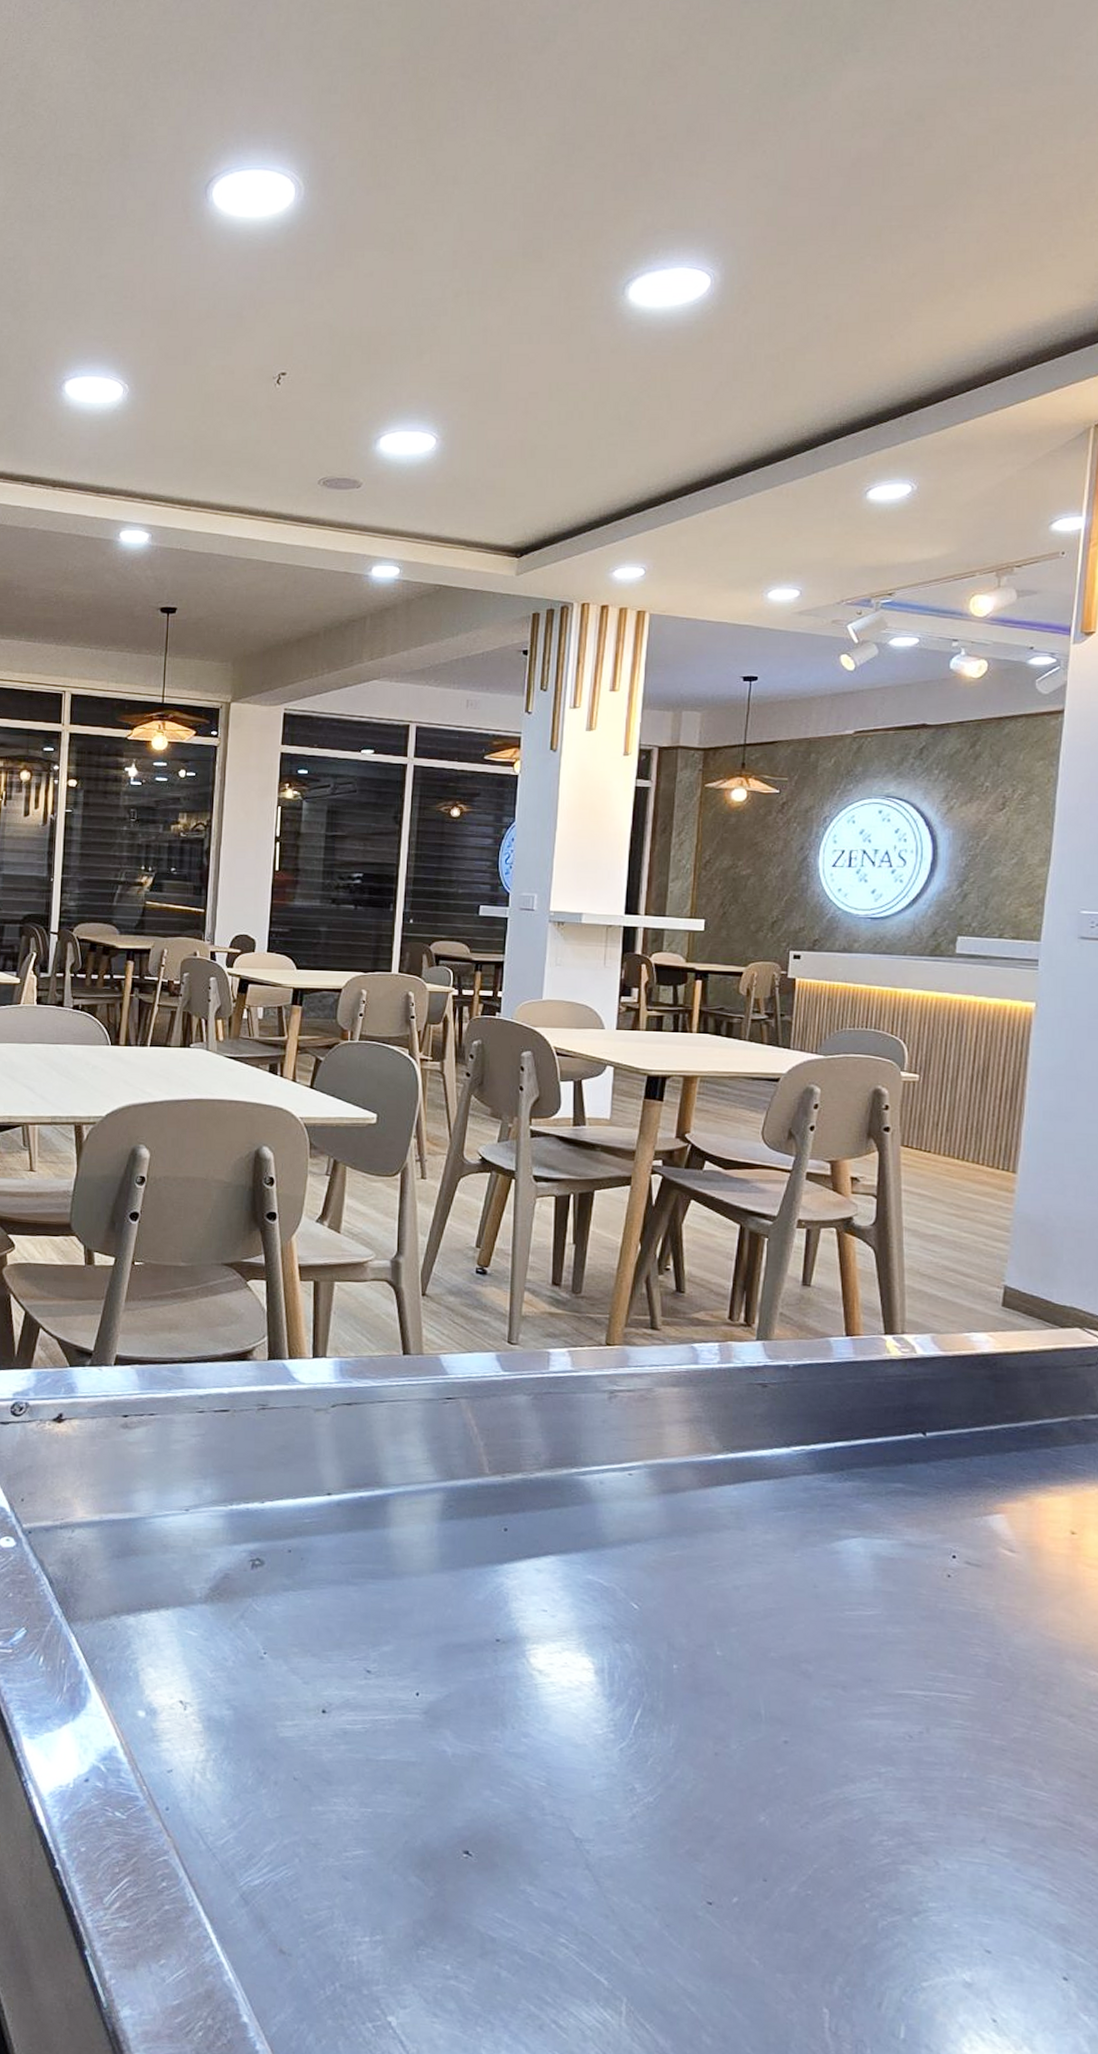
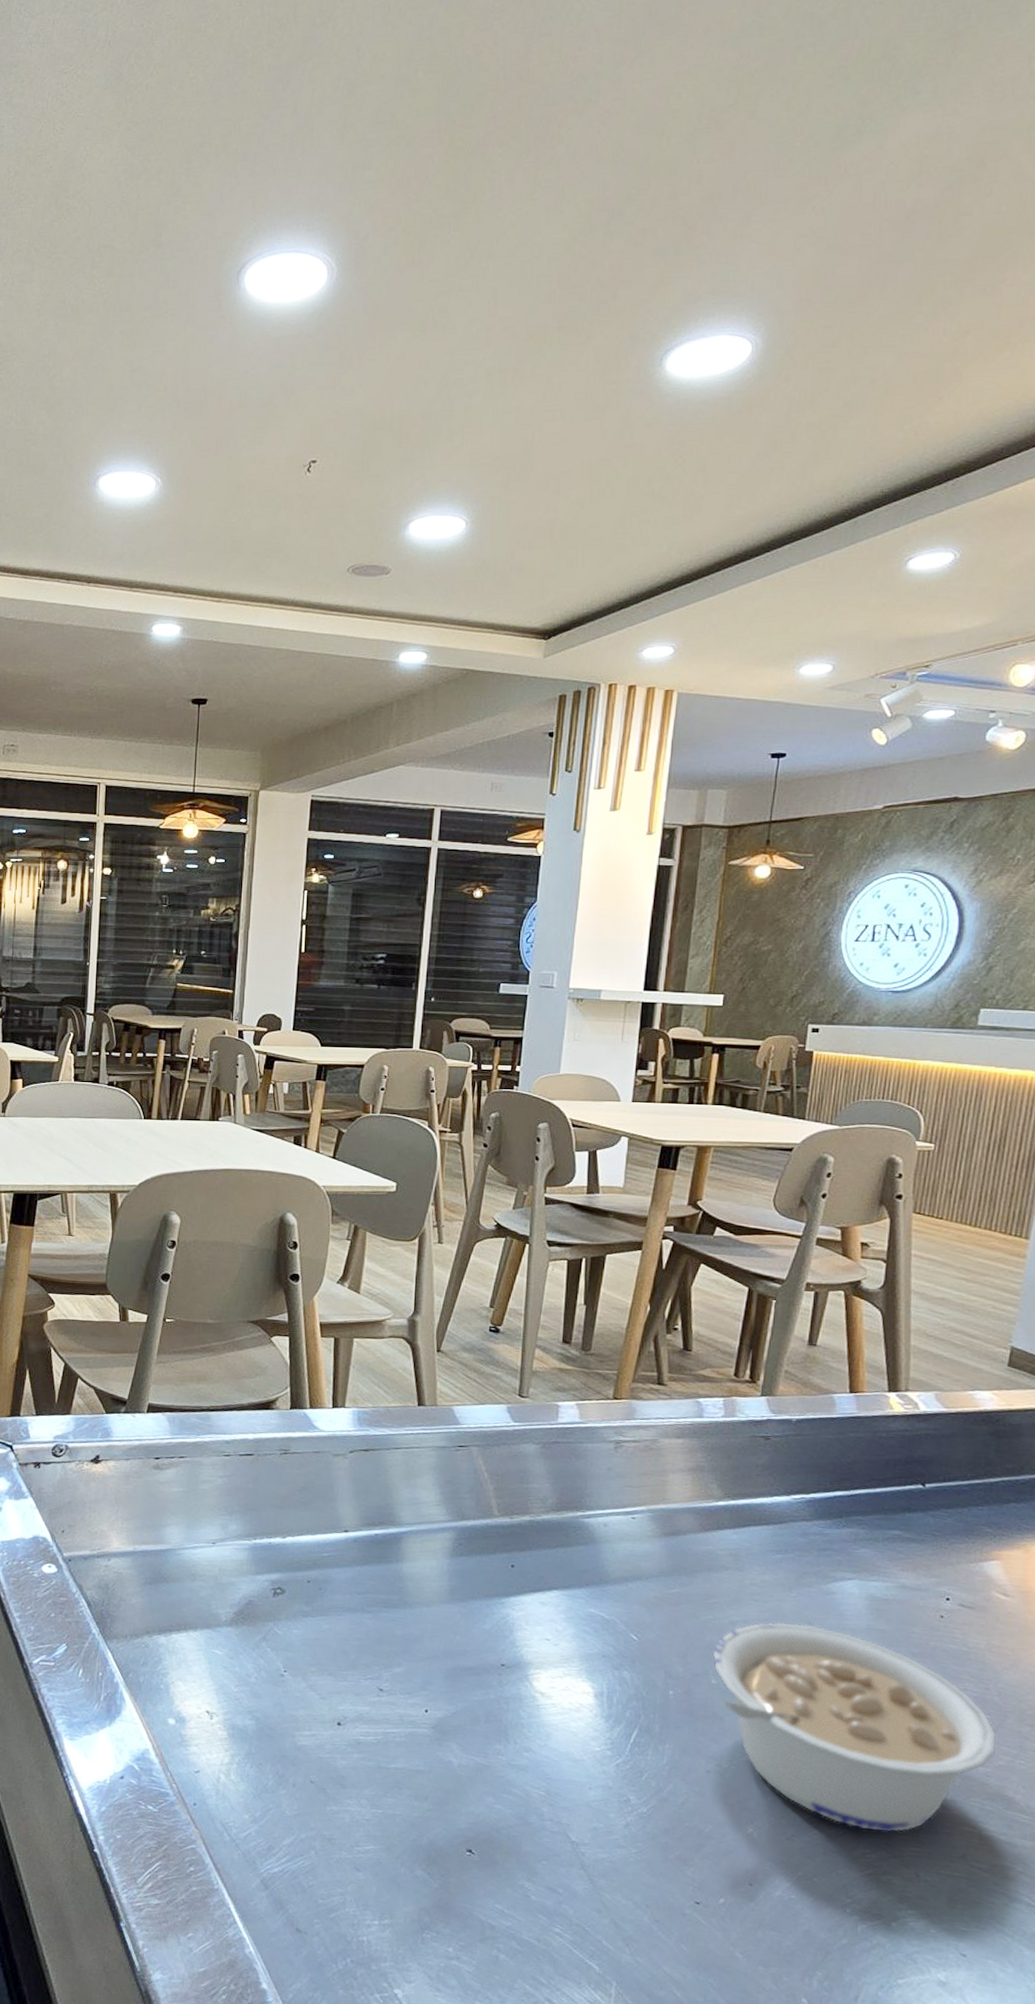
legume: none [716,1586,1010,1817] -> present [712,1622,996,1833]

